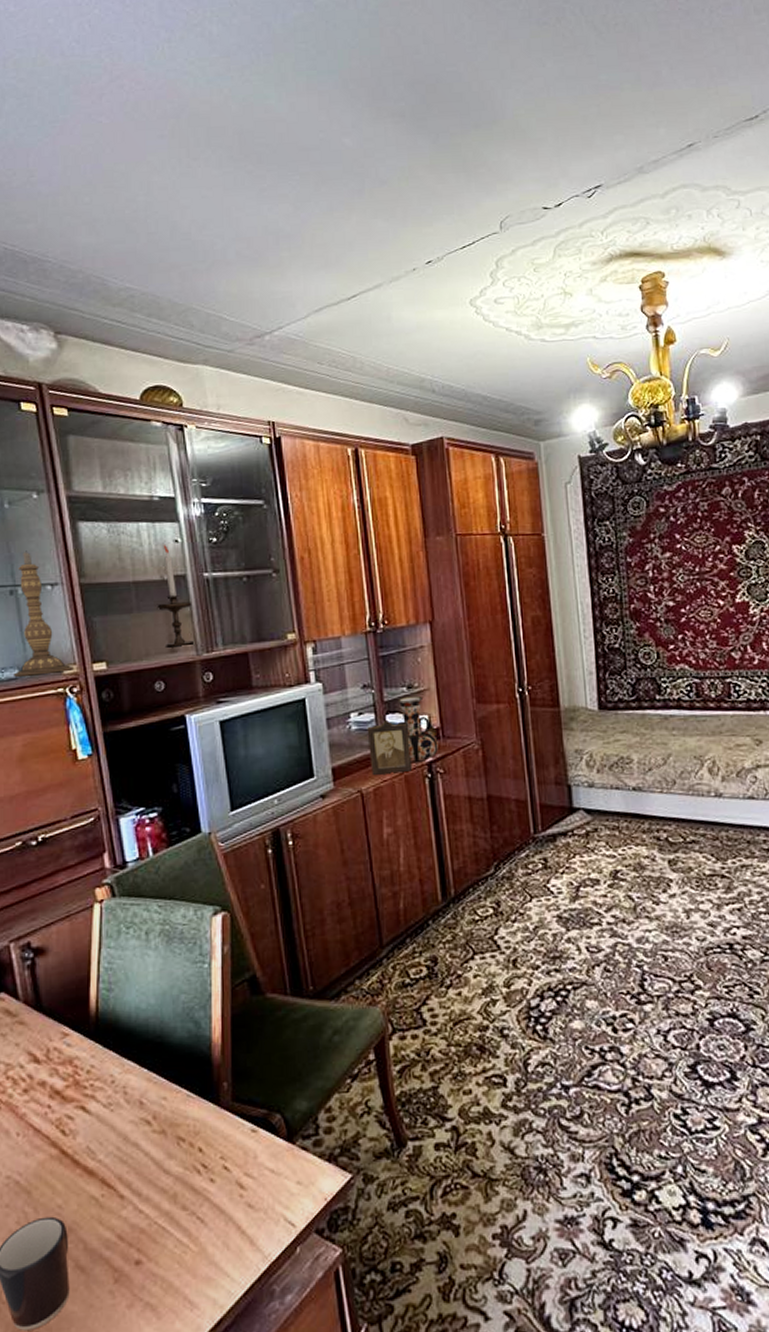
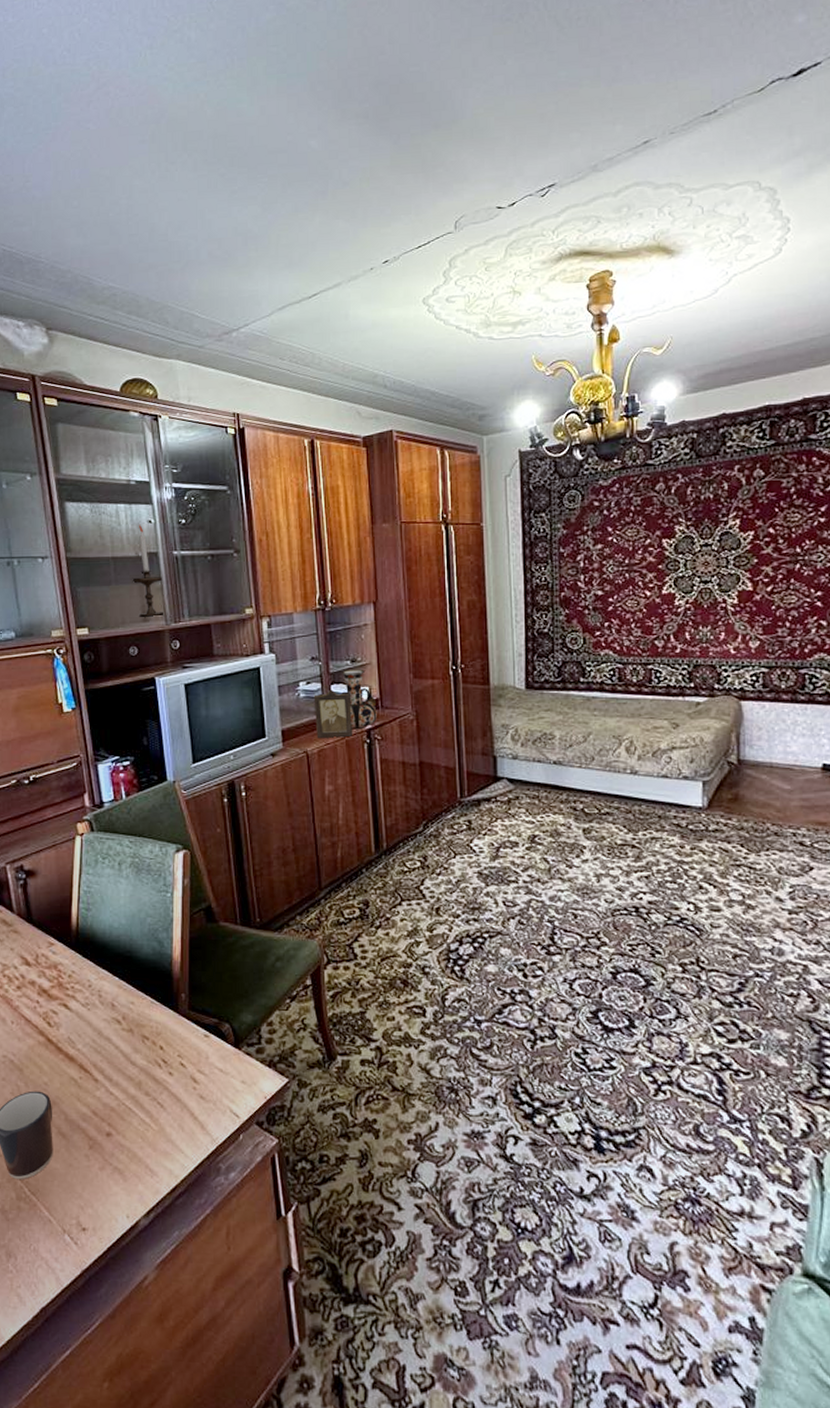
candlestick: present [14,550,73,677] -> none [10,527,60,638]

